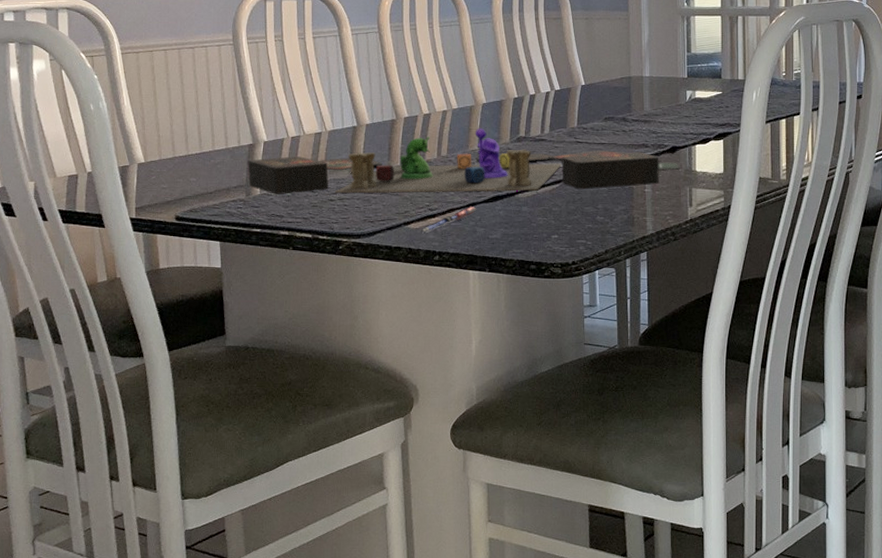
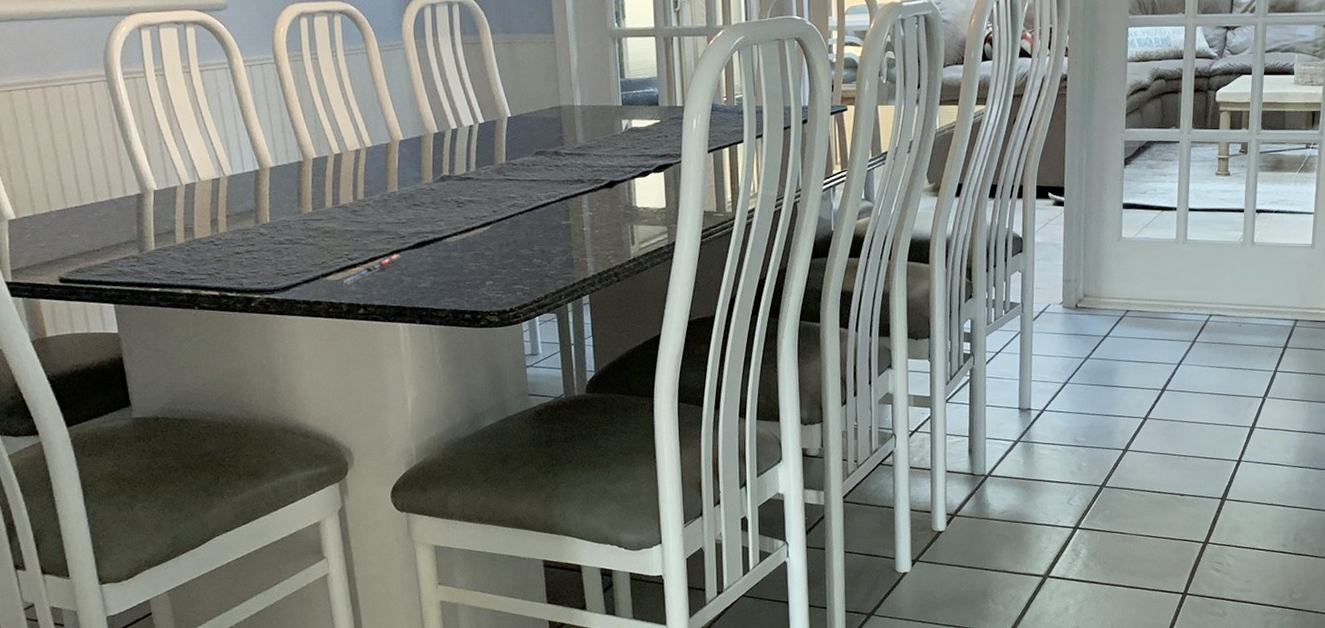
board game: present [248,128,680,194] -> none [137,167,620,249]

